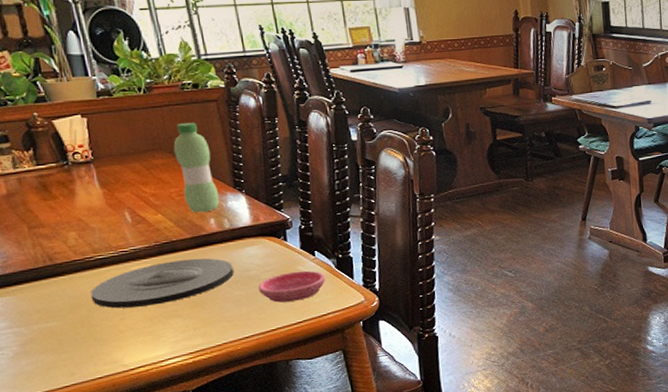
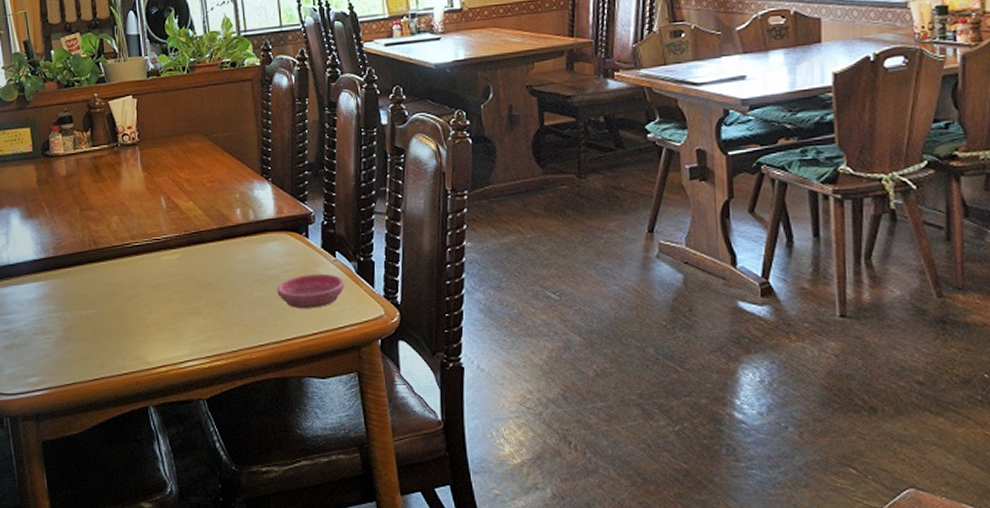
plate: present [90,258,234,309] -> none [125,251,254,300]
water bottle: present [173,122,220,213] -> none [209,103,247,202]

